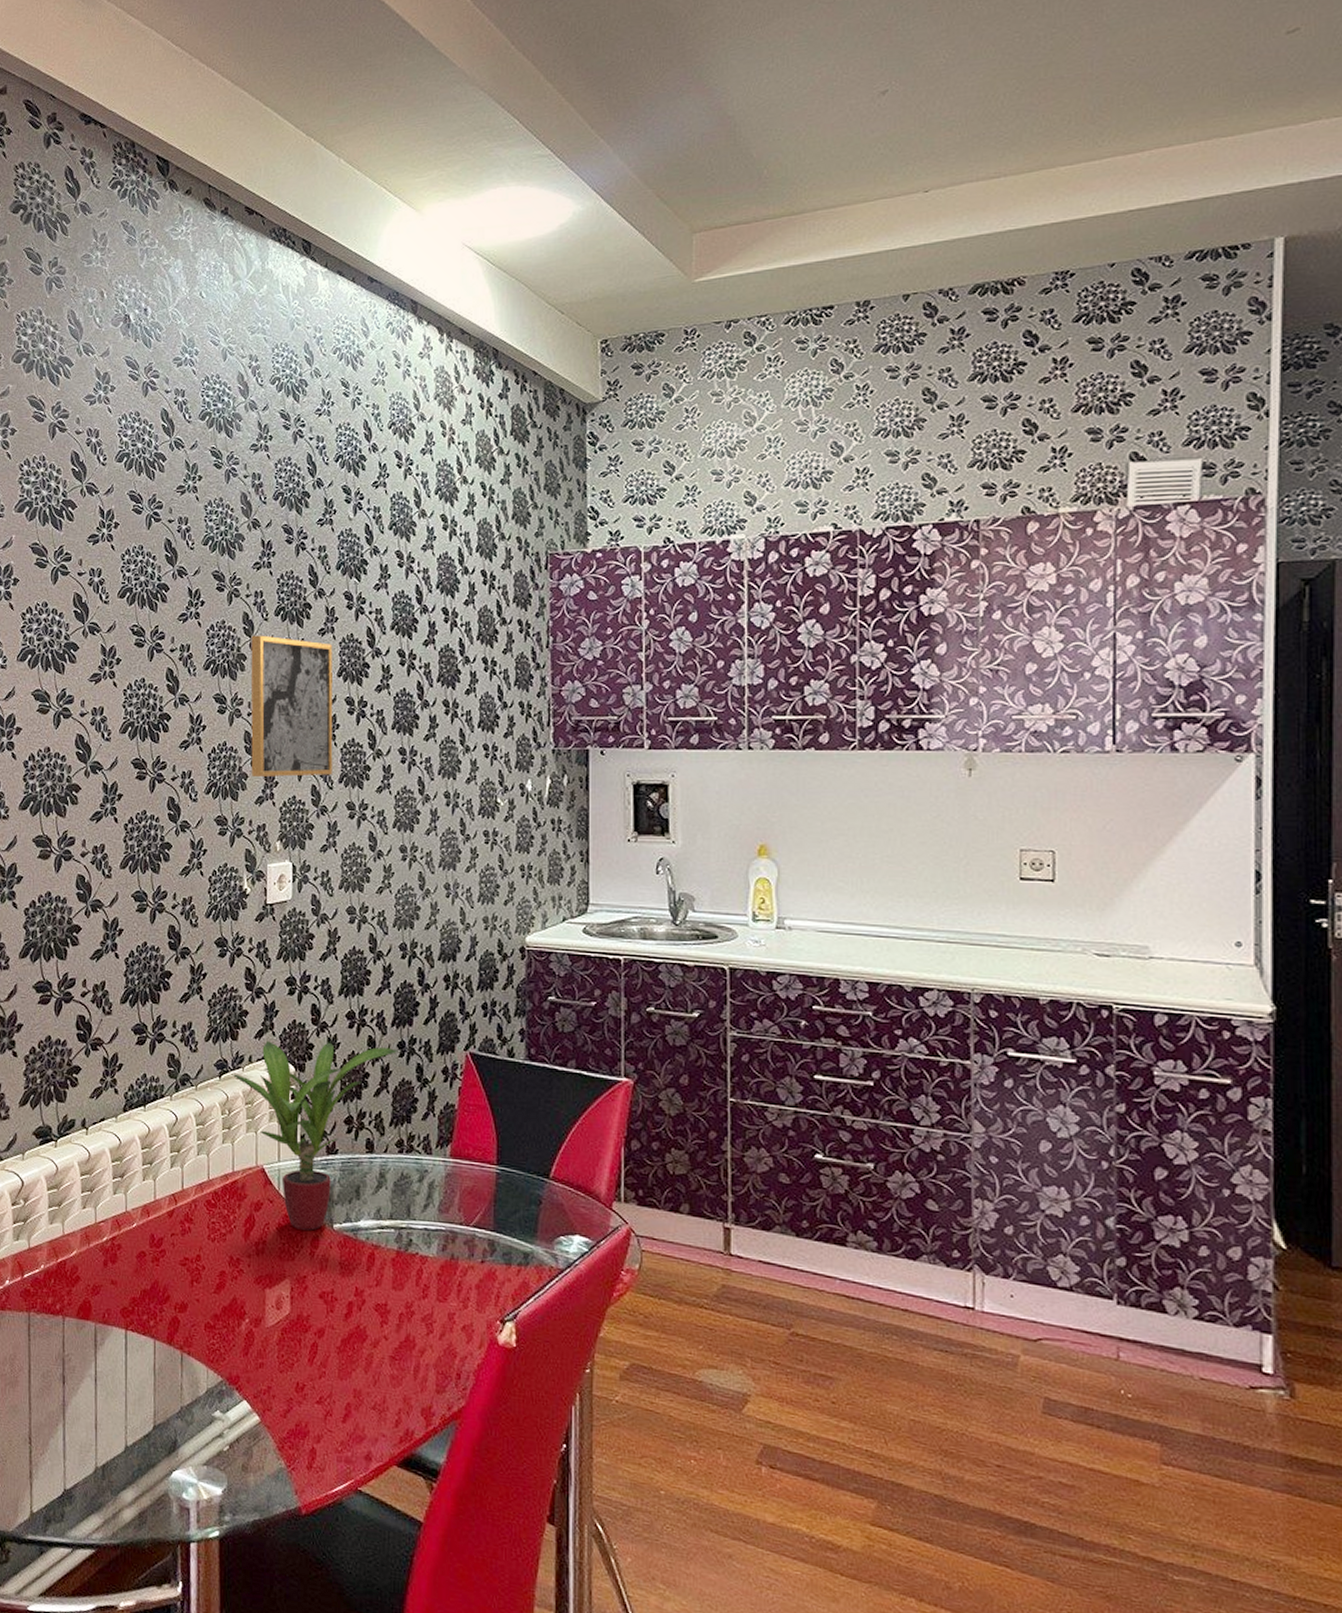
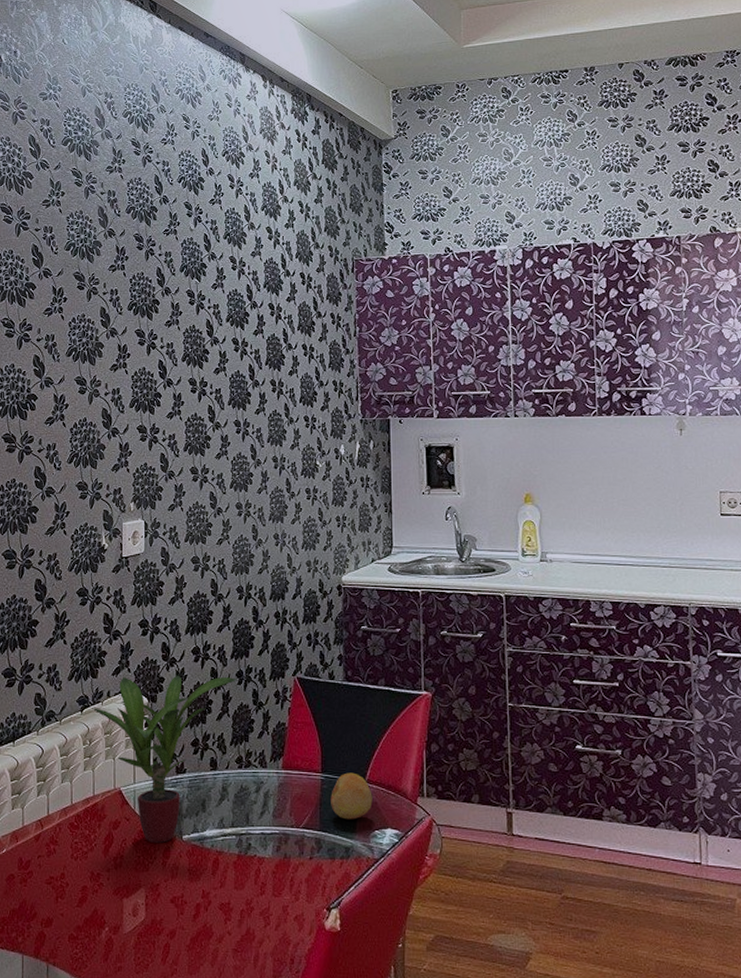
wall art: present [250,635,333,777] -> none [107,326,179,447]
fruit: none [507,1167,558,1222] -> present [331,772,373,820]

